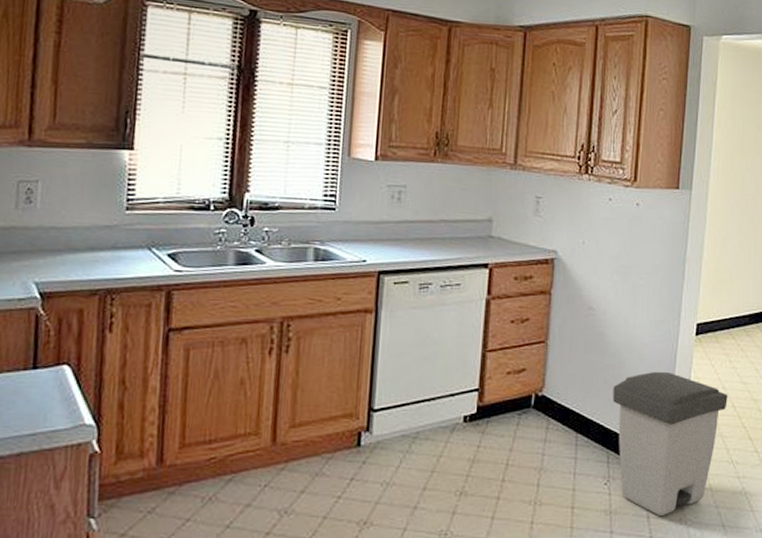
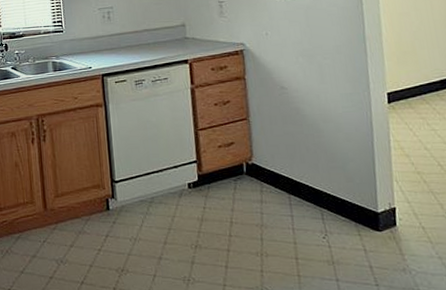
trash can: present [612,371,728,515] -> none [316,137,433,266]

